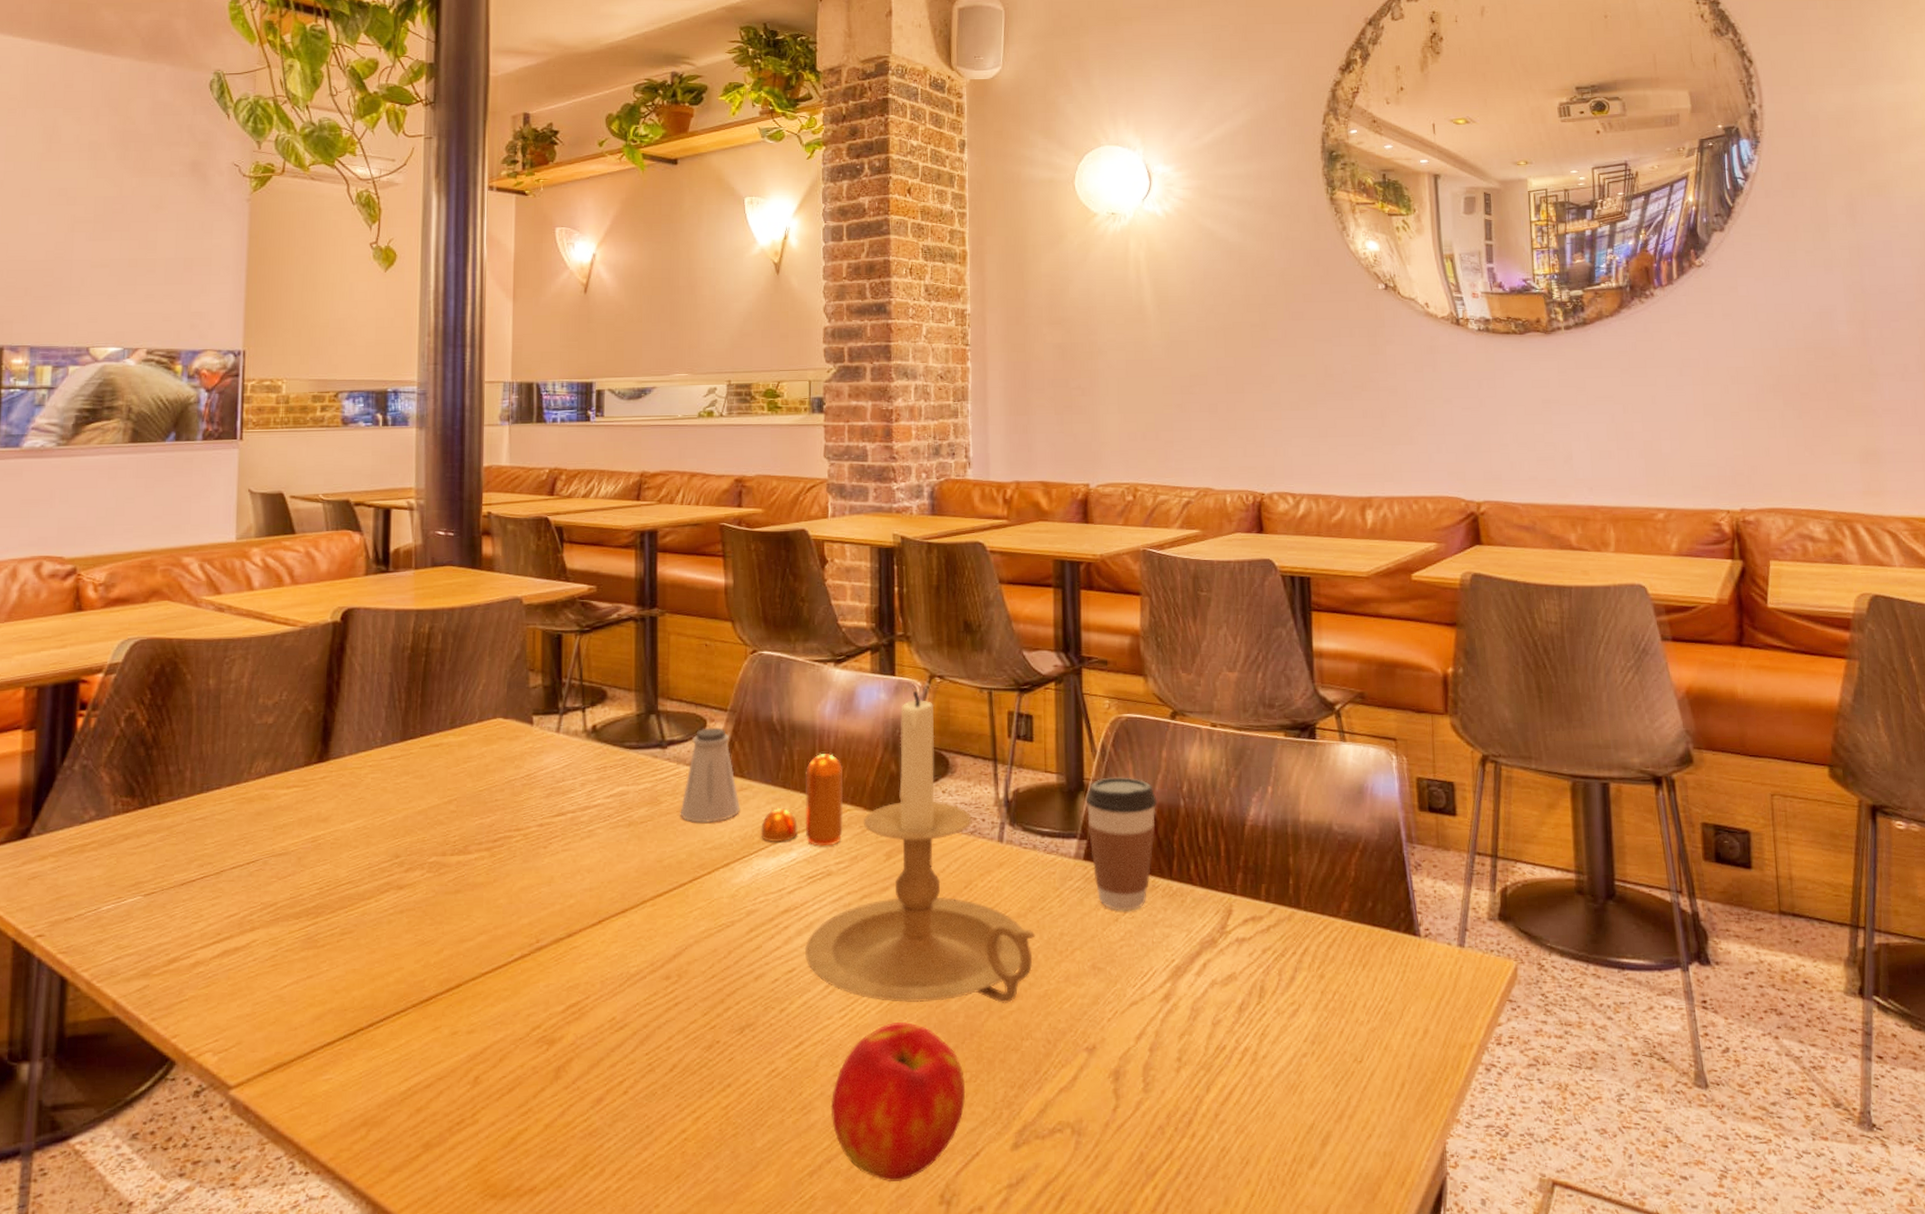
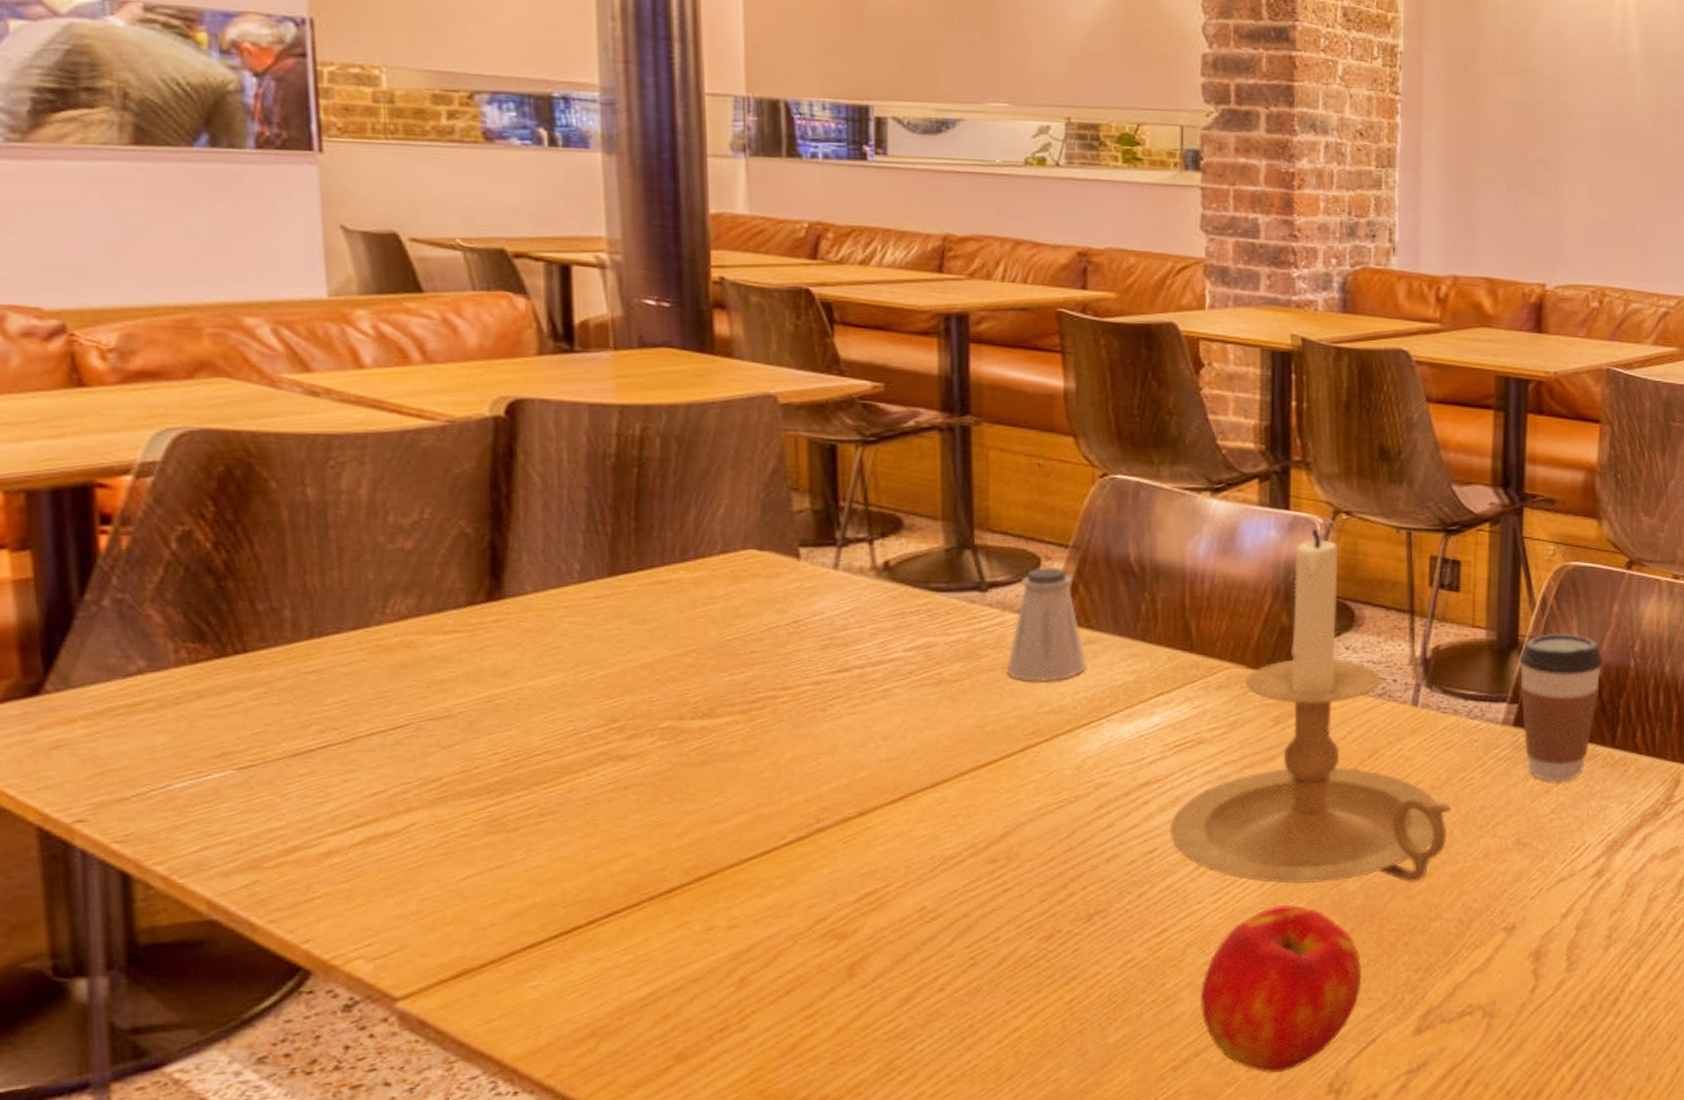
pepper shaker: present [761,754,844,847] -> none [1114,602,1221,710]

